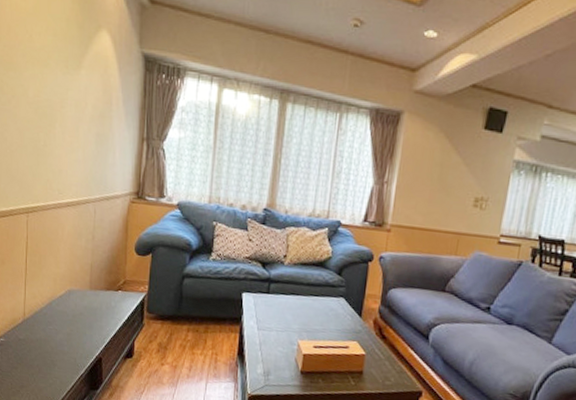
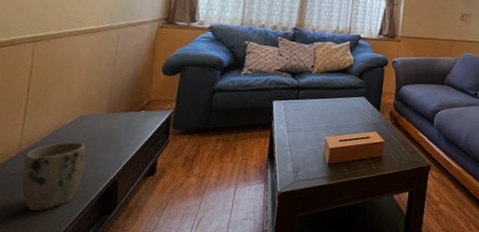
plant pot: none [27,314,74,377] -> present [21,141,86,211]

